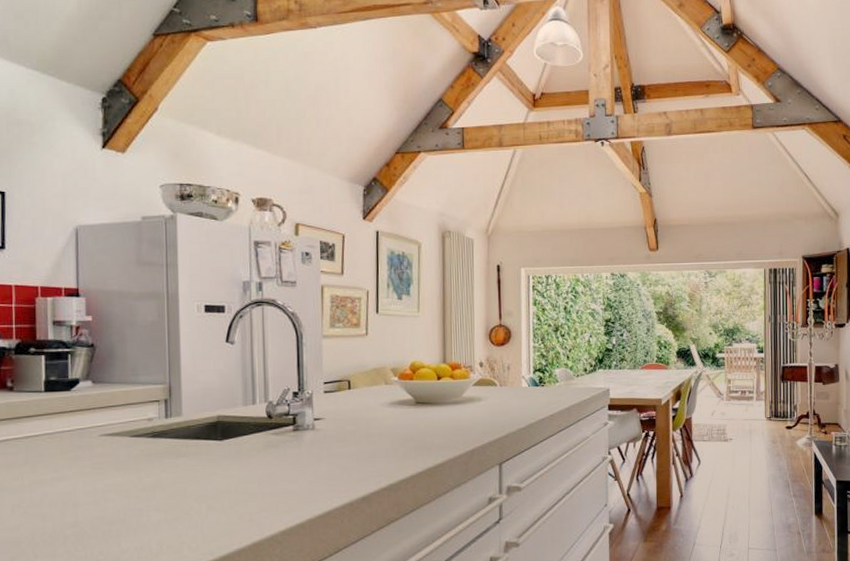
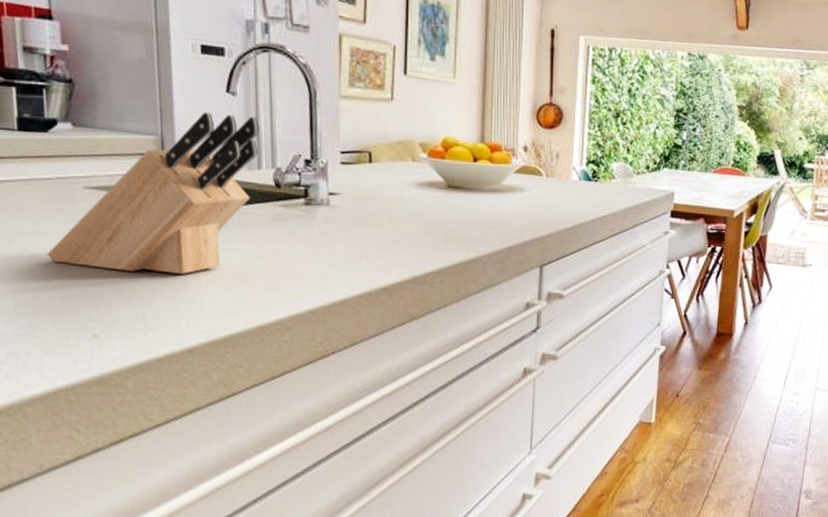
knife block: none [65,360,254,506] -> present [47,111,260,274]

